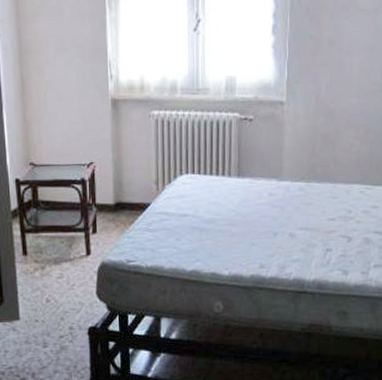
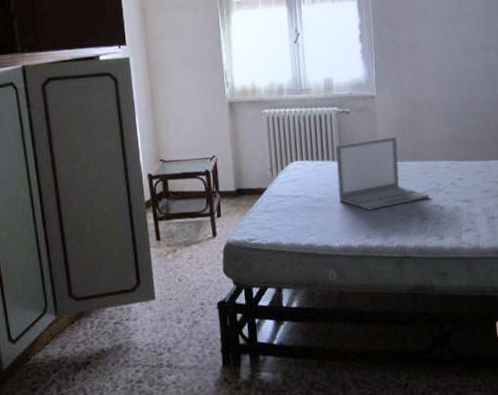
laptop: none [232,152,337,236] -> present [335,137,430,210]

